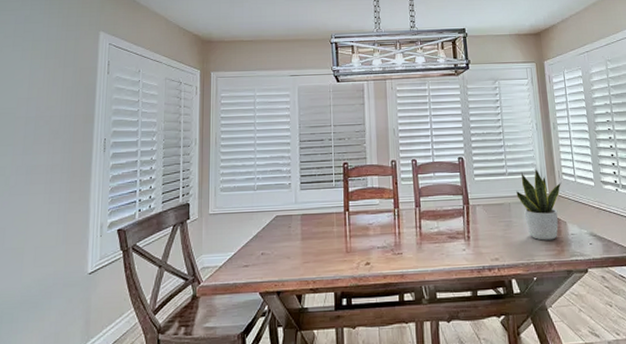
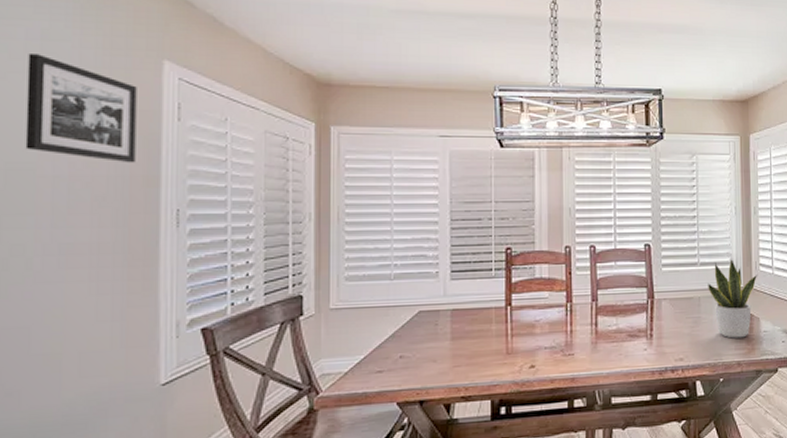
picture frame: none [10,33,82,106] -> present [25,54,137,163]

